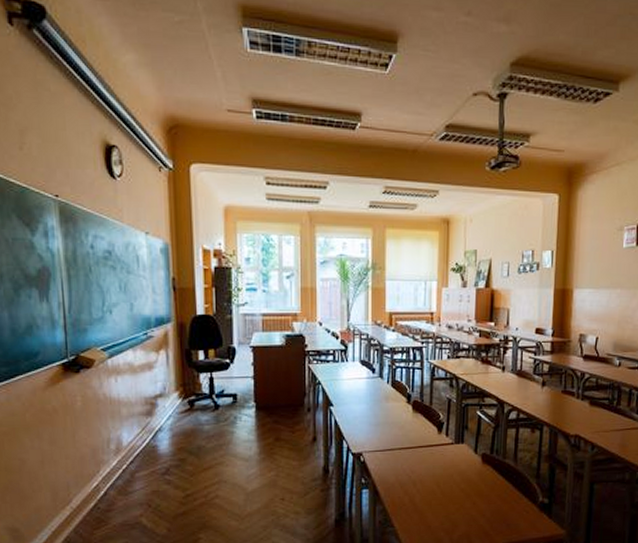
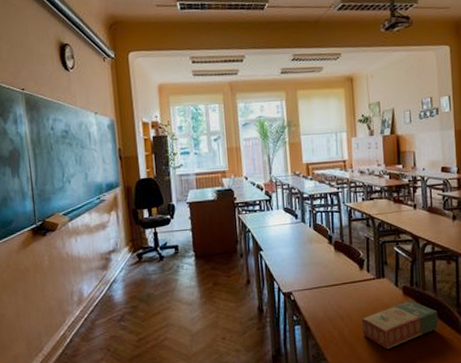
book: none [434,468,516,519] -> present [361,300,439,350]

